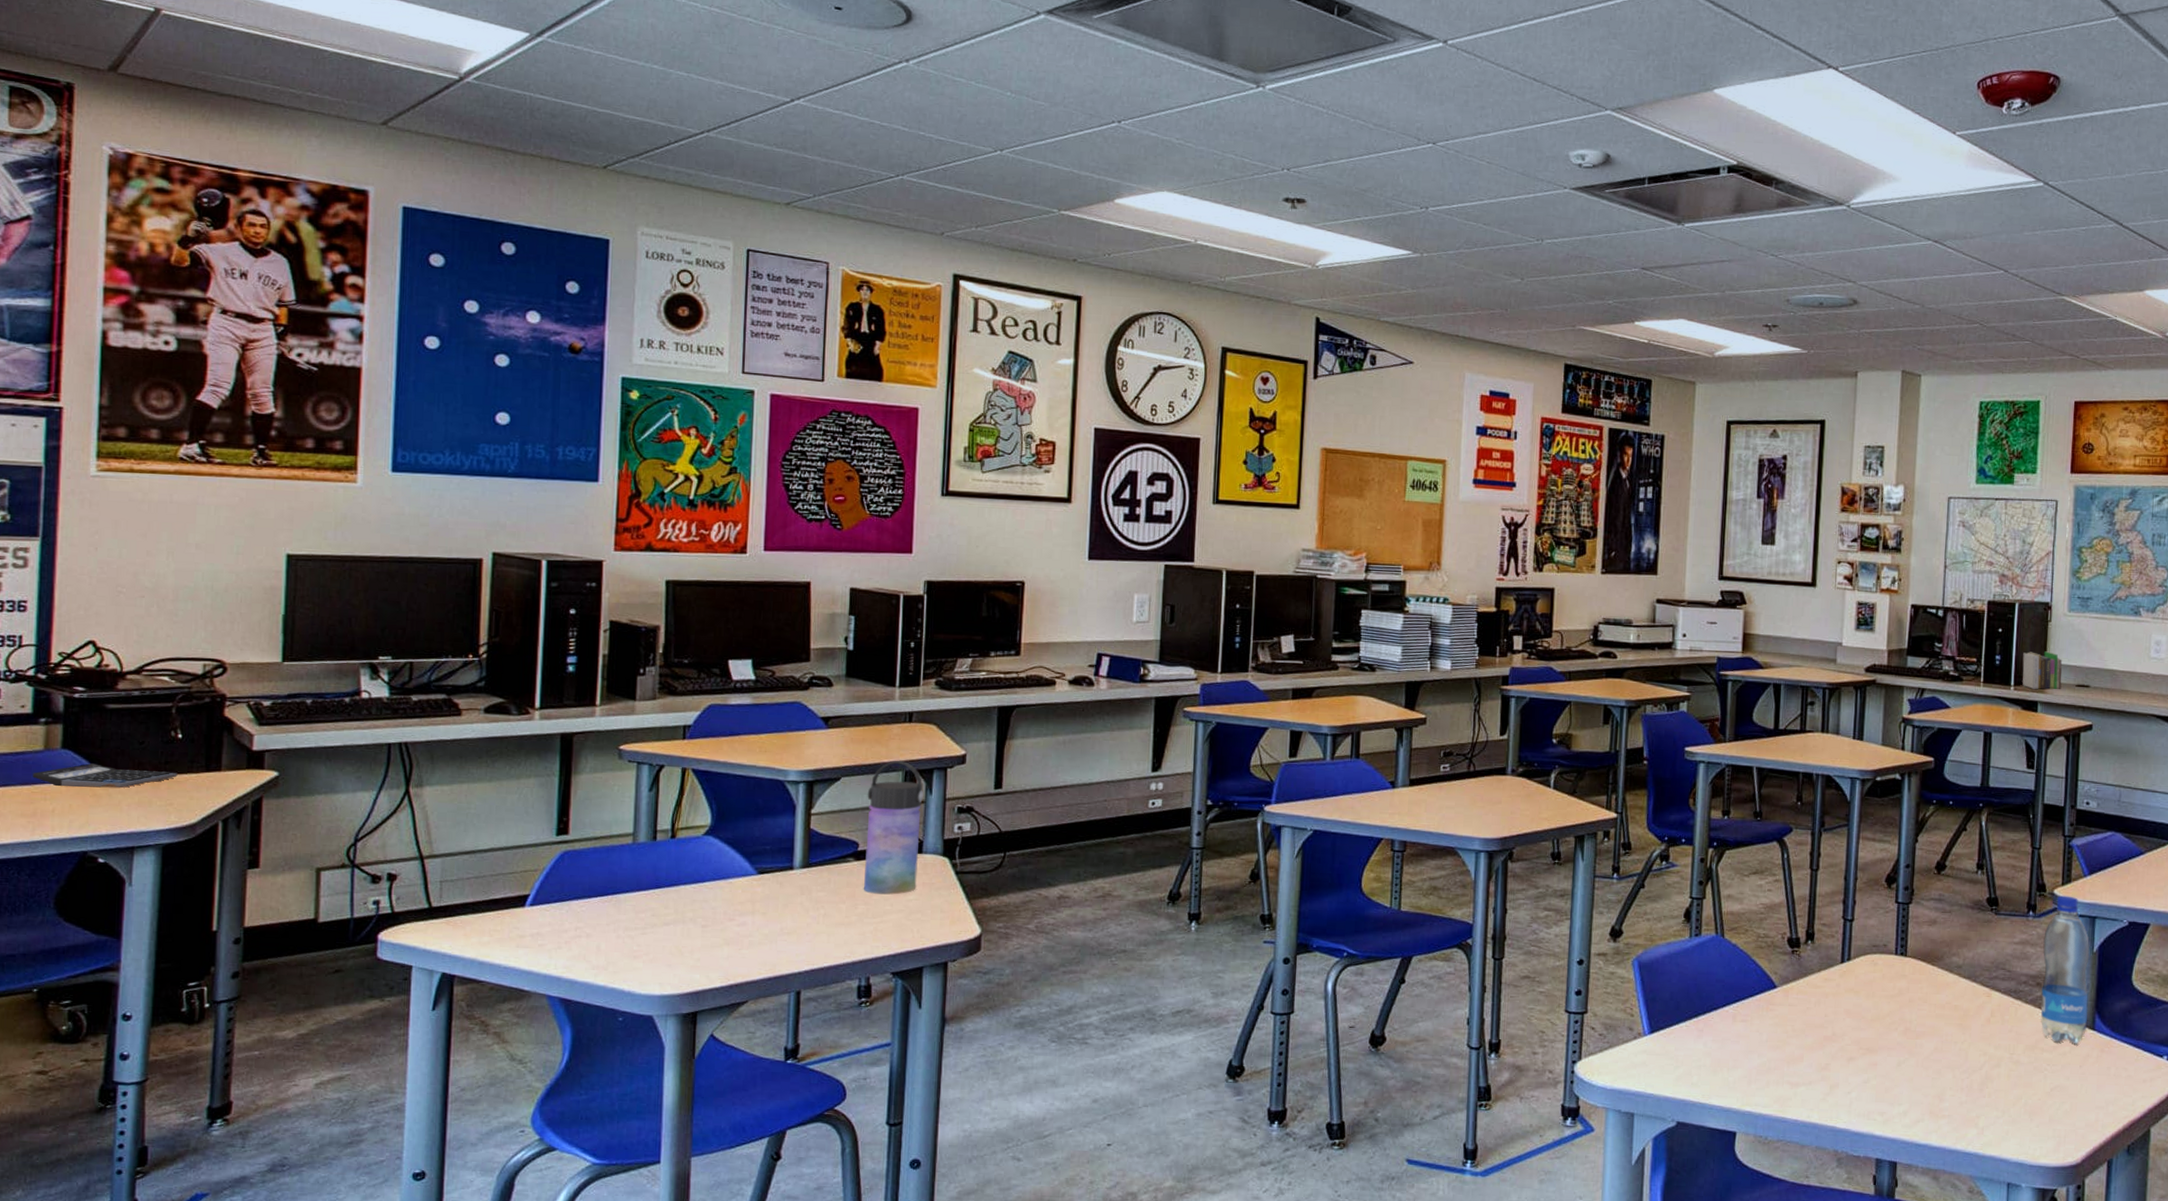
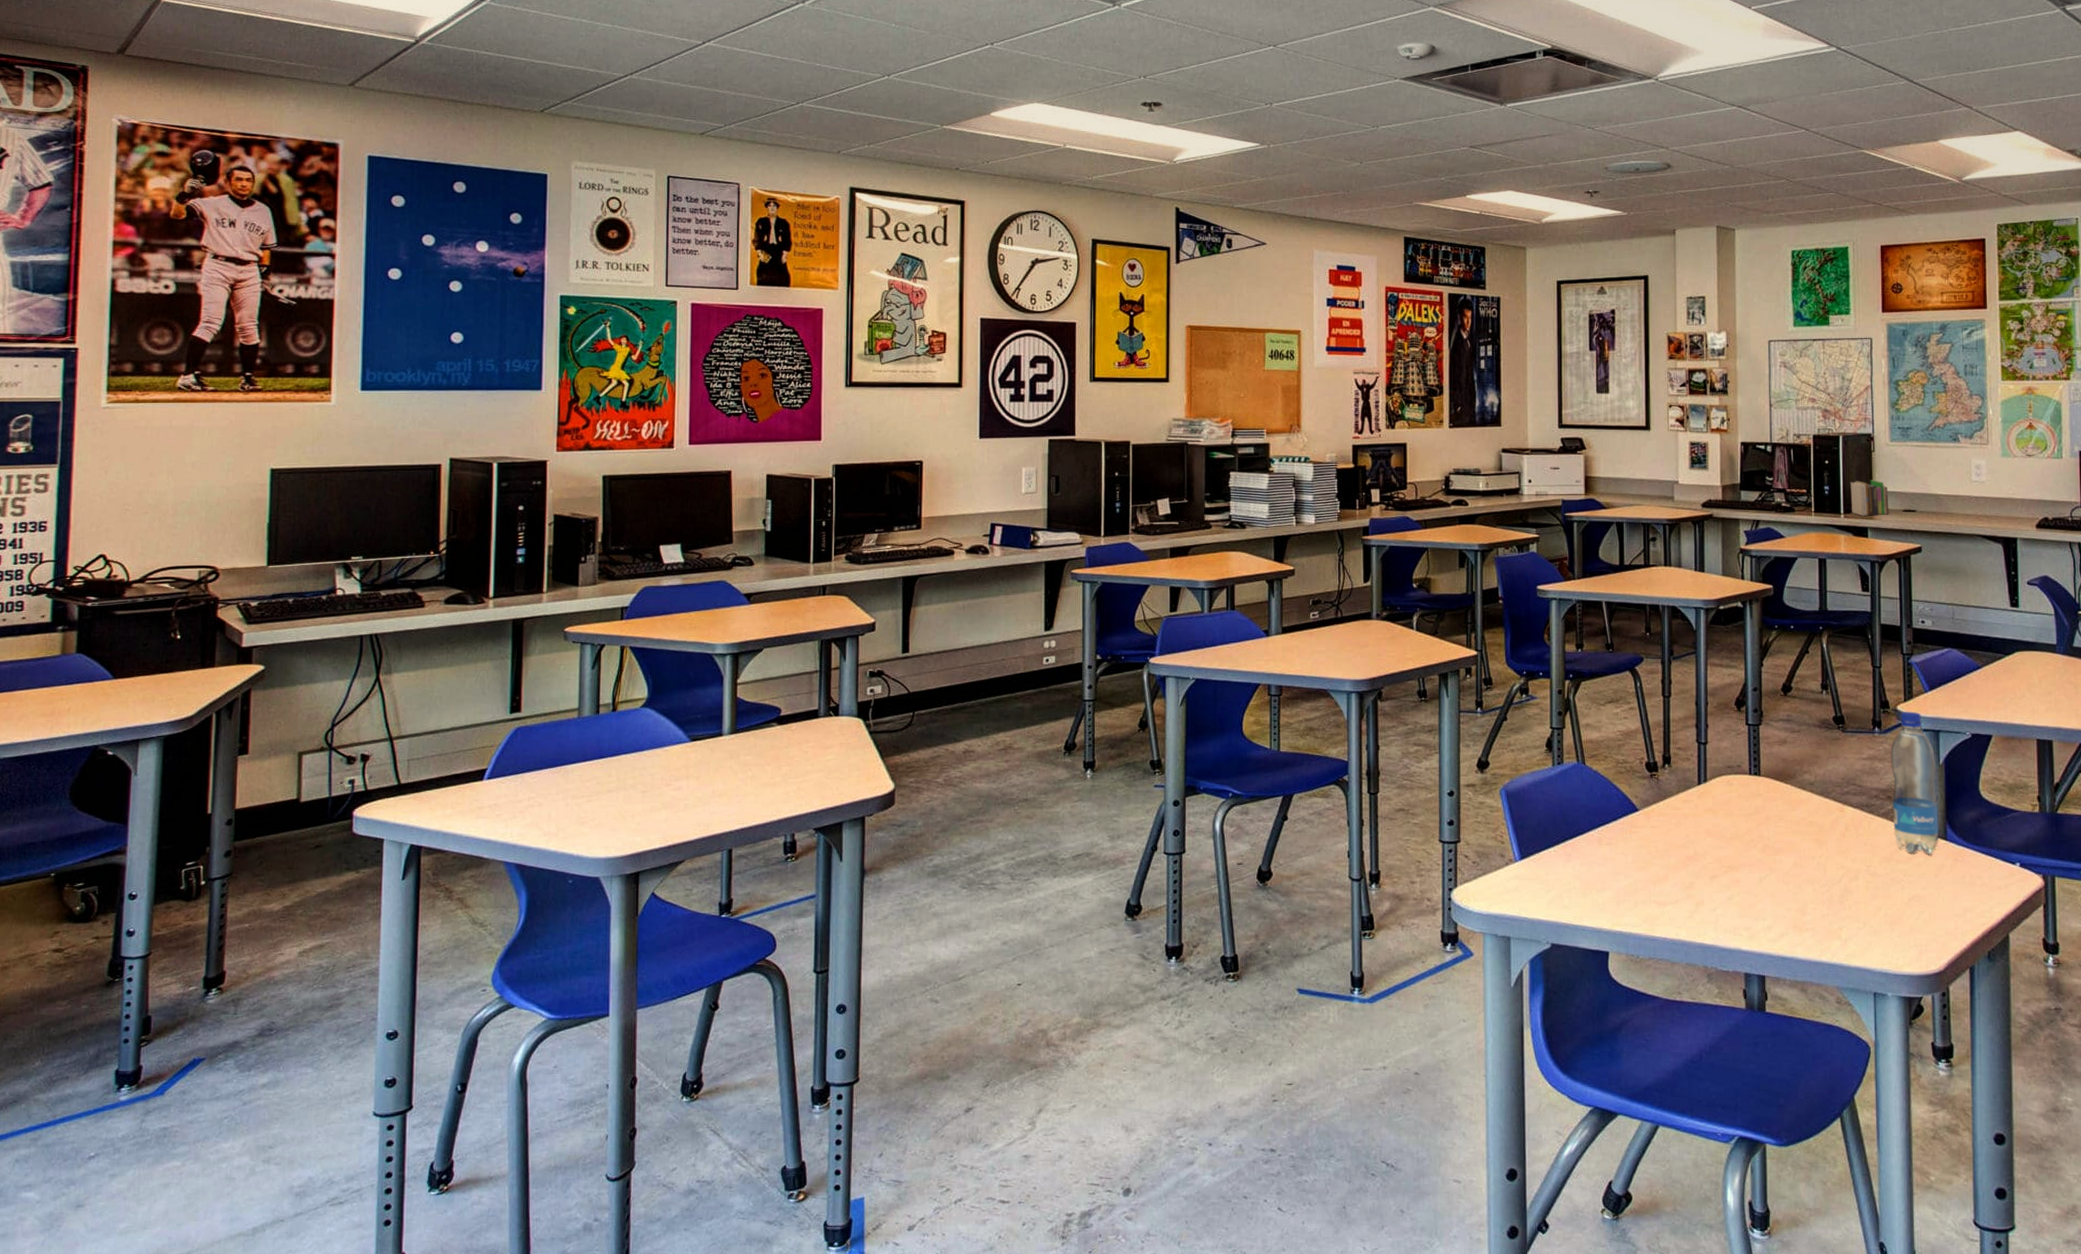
calculator: present [33,763,178,789] -> none [51,665,177,688]
water bottle: present [864,761,924,895] -> none [787,631,839,756]

